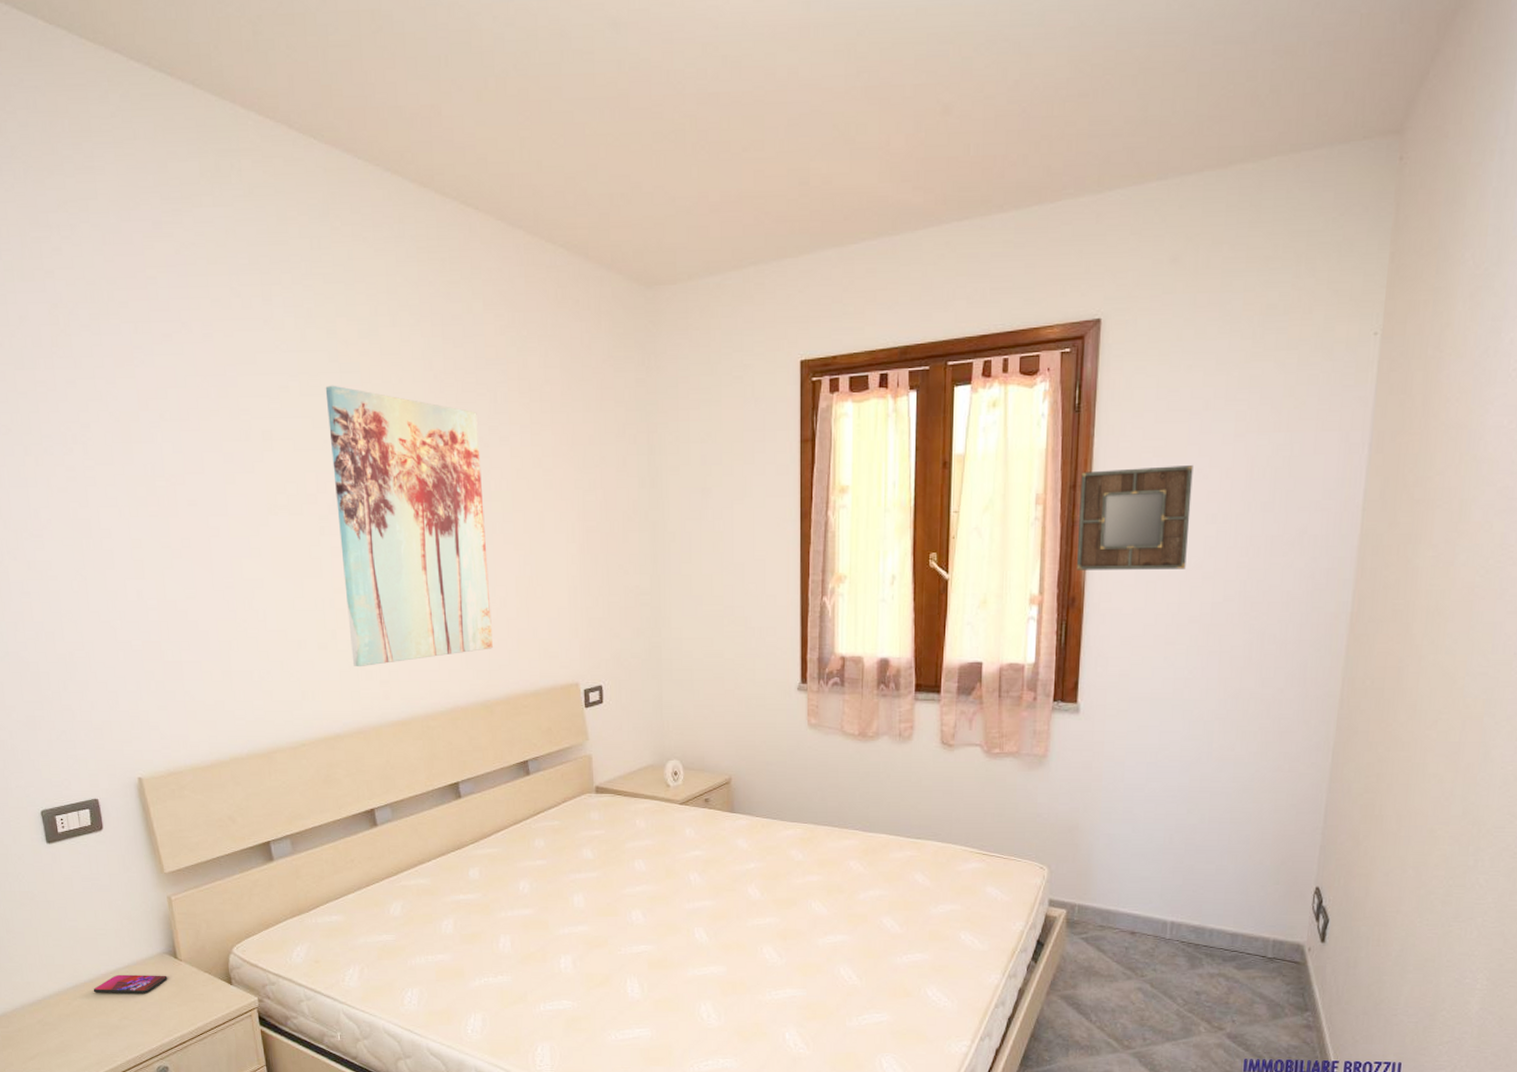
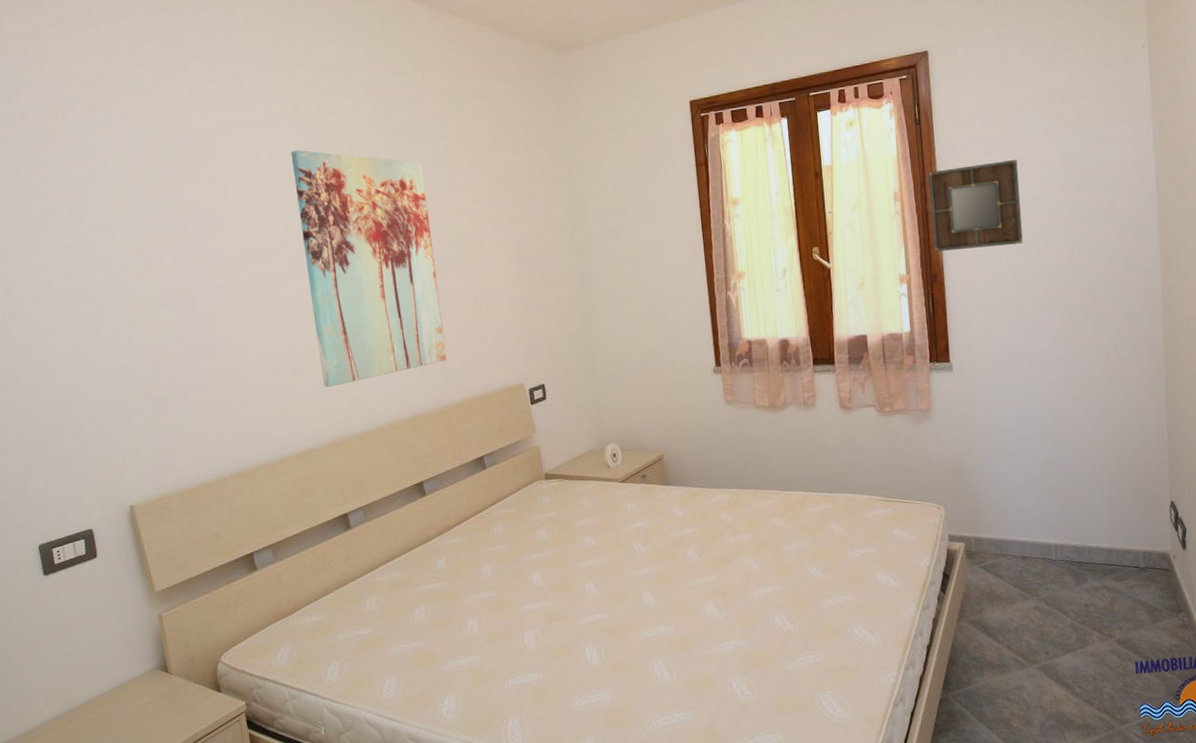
smartphone: present [94,974,168,994] -> none [89,690,160,714]

